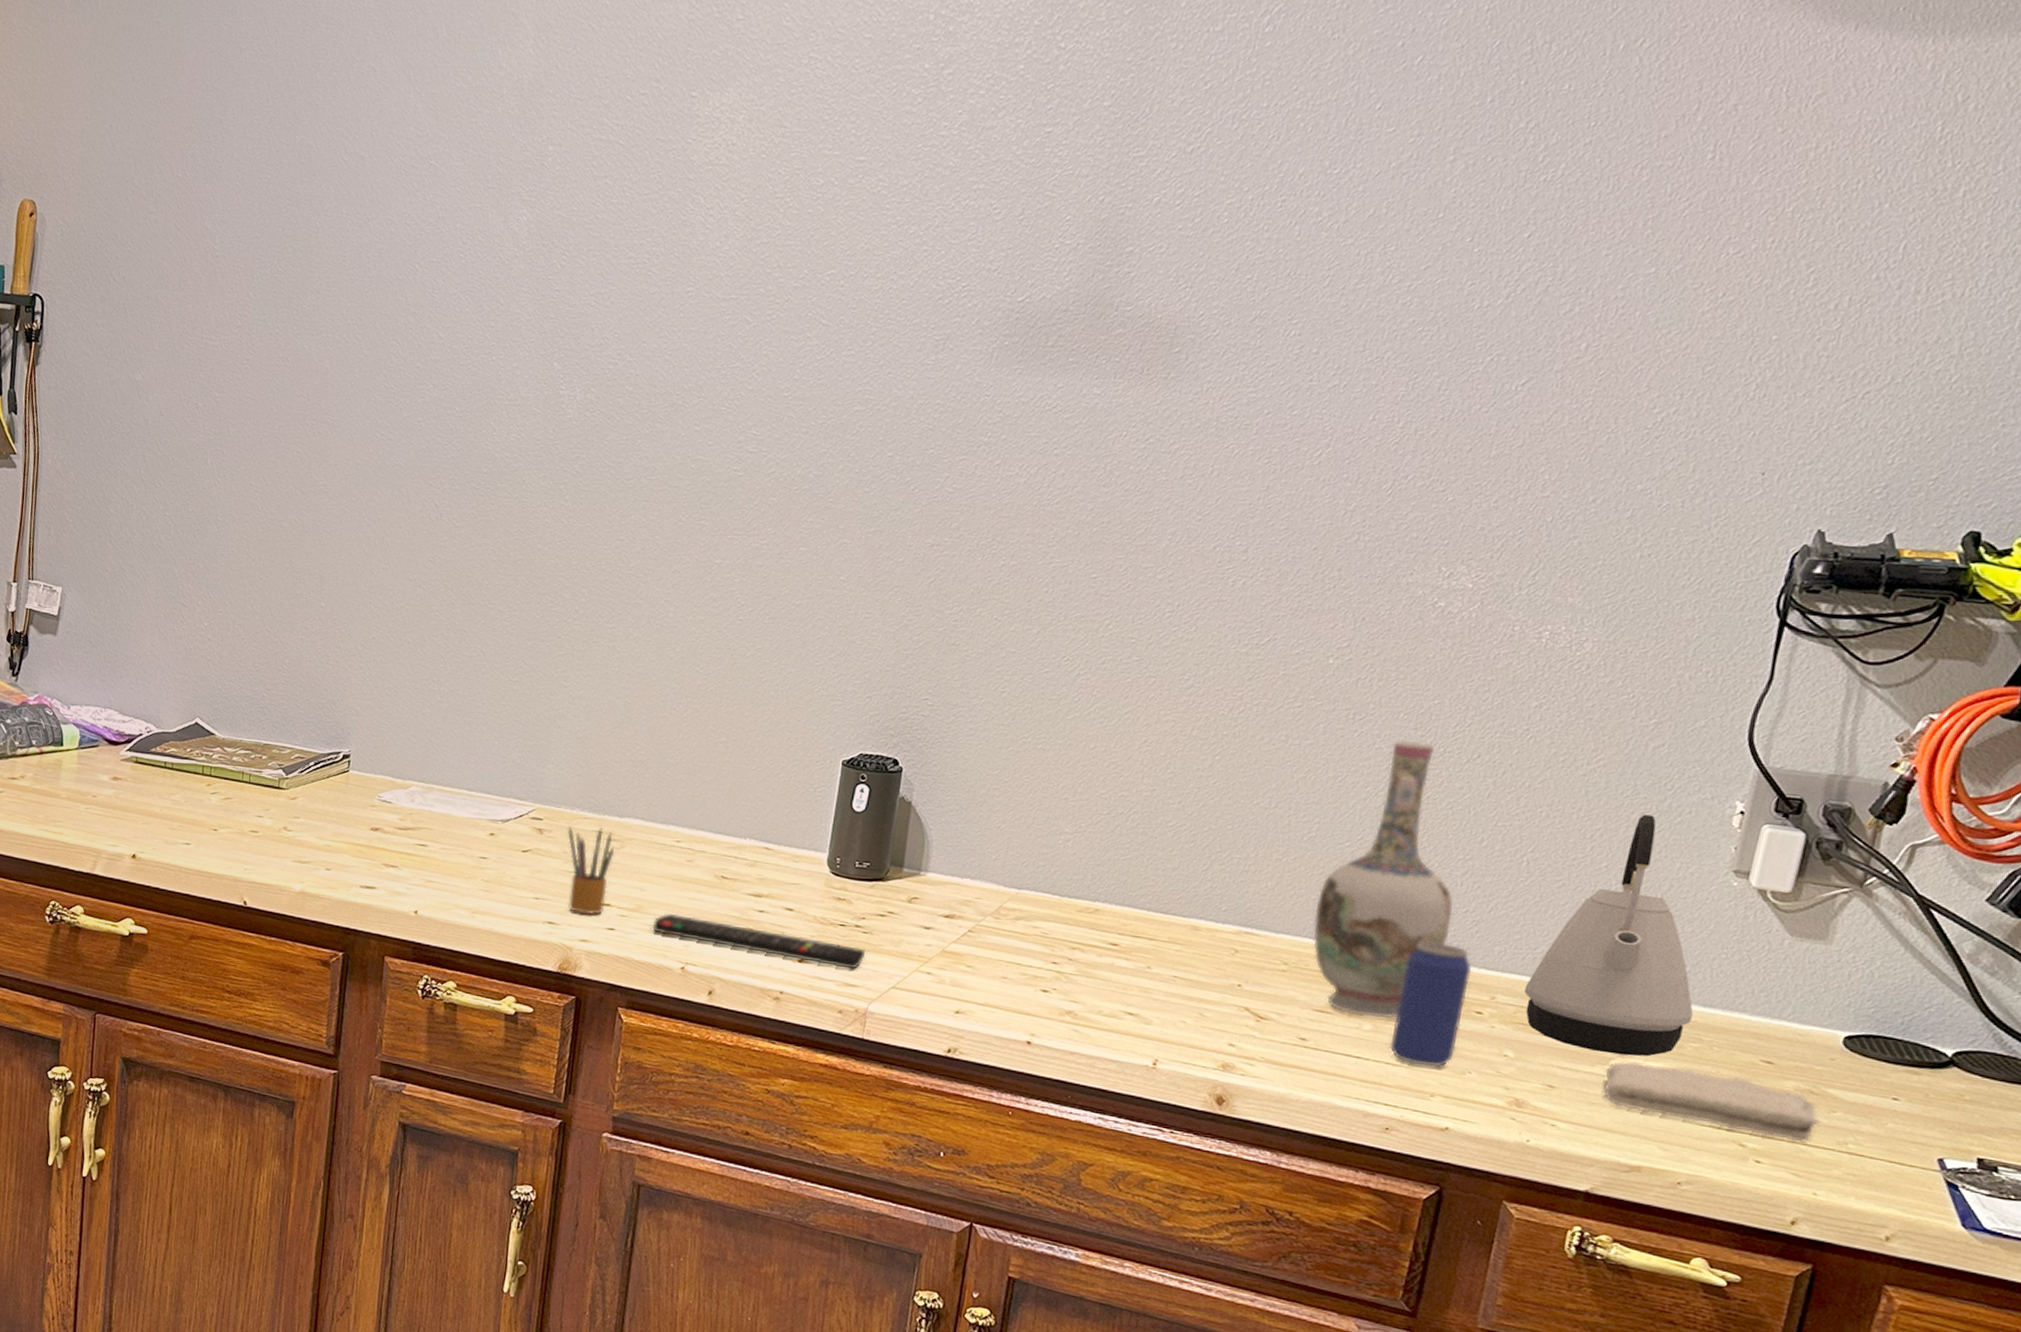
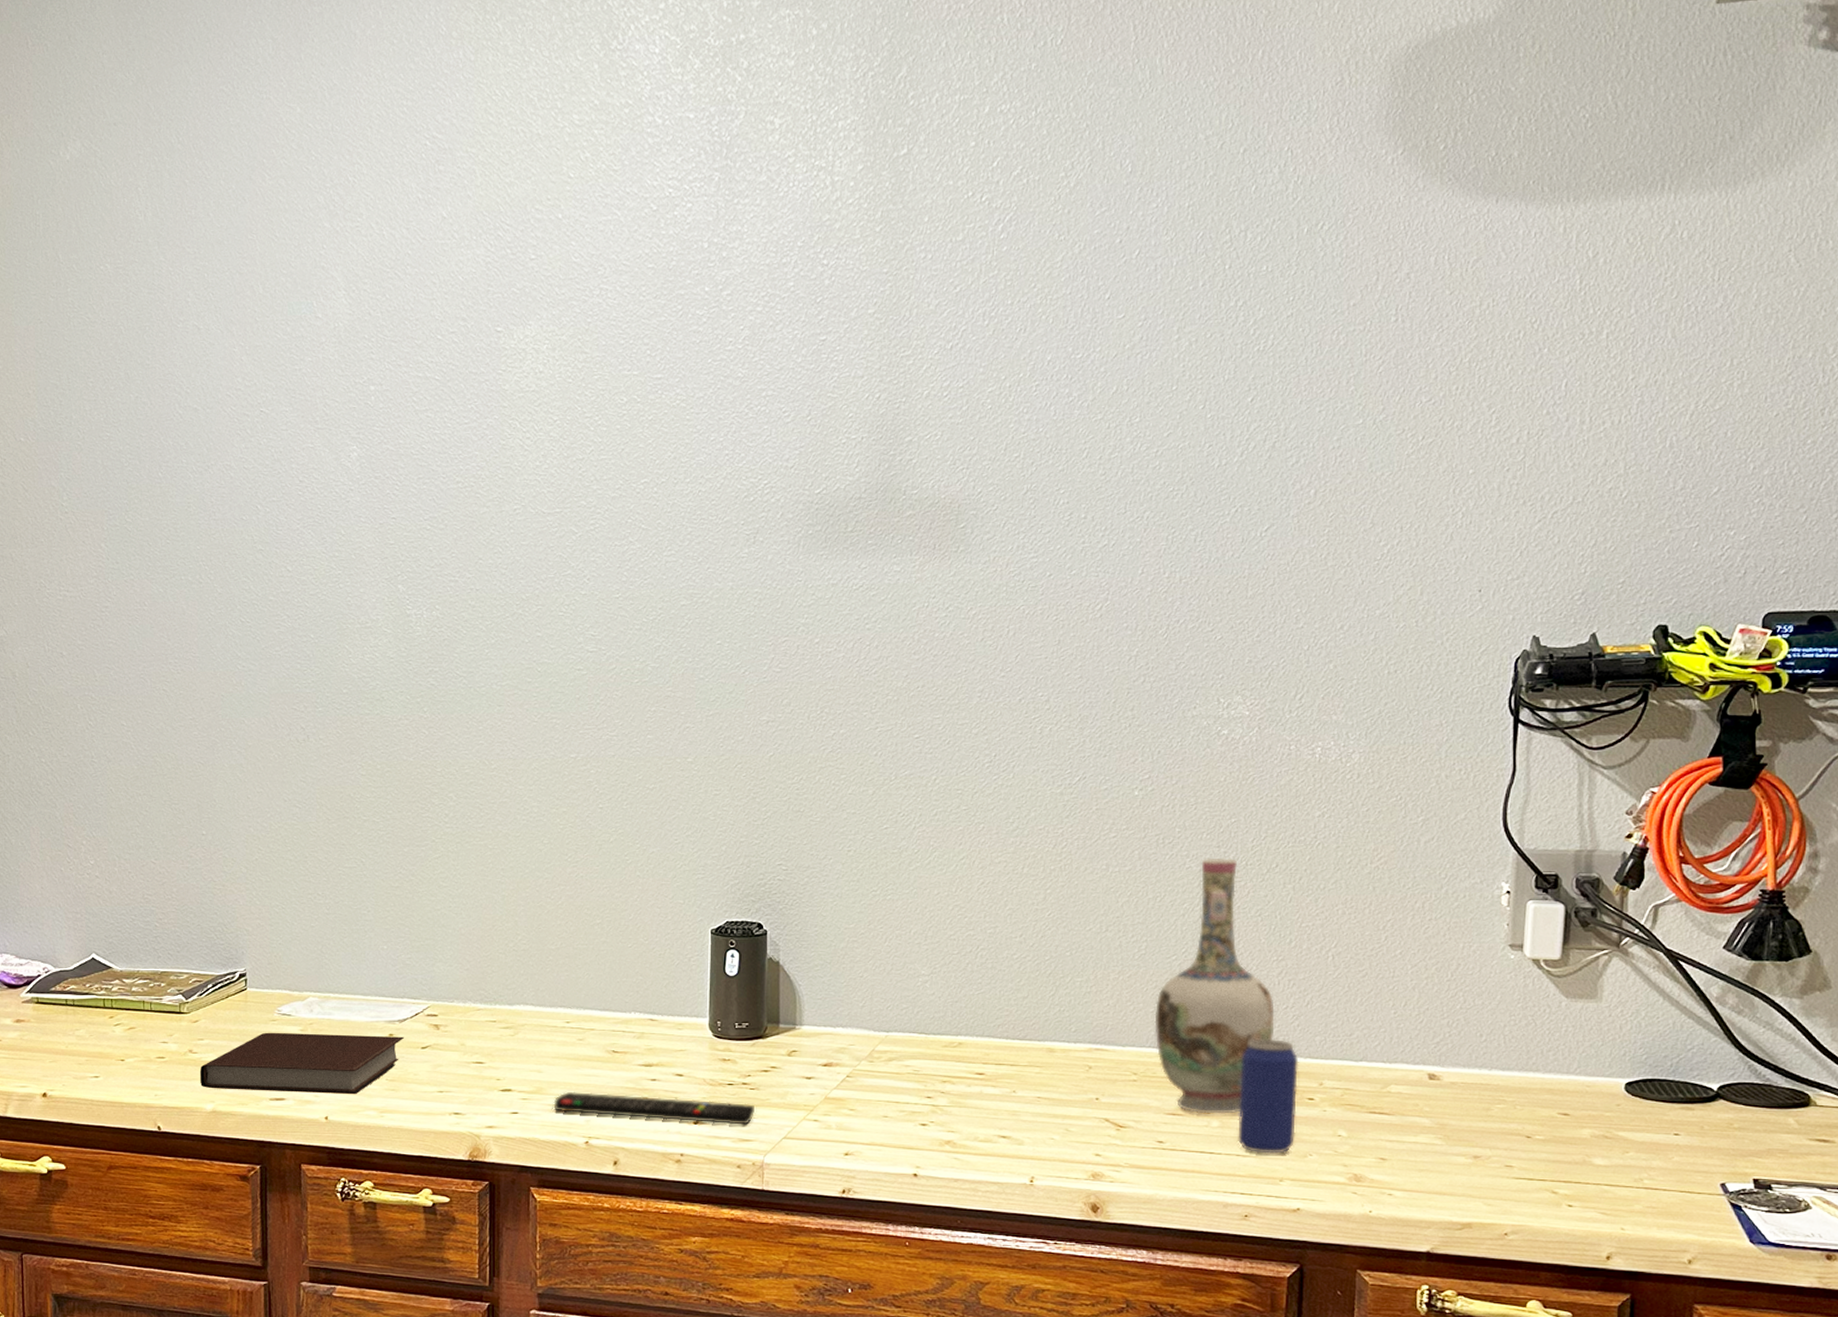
notebook: none [291,817,505,892] -> present [199,1032,404,1095]
pencil box: present [567,825,615,915] -> none [462,1017,510,1102]
kettle: present [1524,814,1693,1057] -> none [1347,903,1494,1123]
washcloth: present [1604,1059,1821,1143] -> none [1428,1127,1617,1183]

